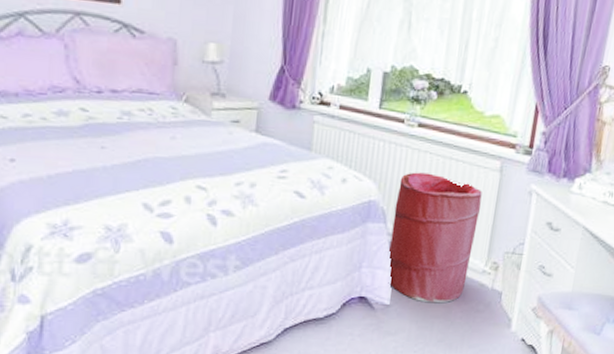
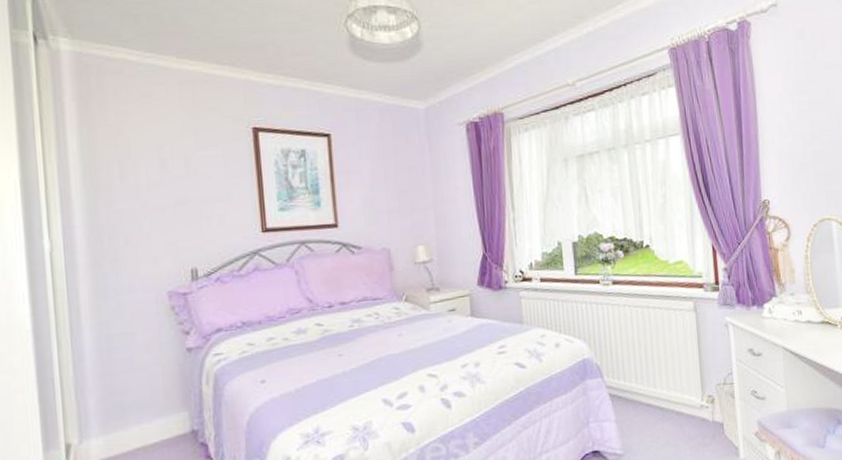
laundry hamper: present [387,172,482,303] -> none [607,324,688,446]

